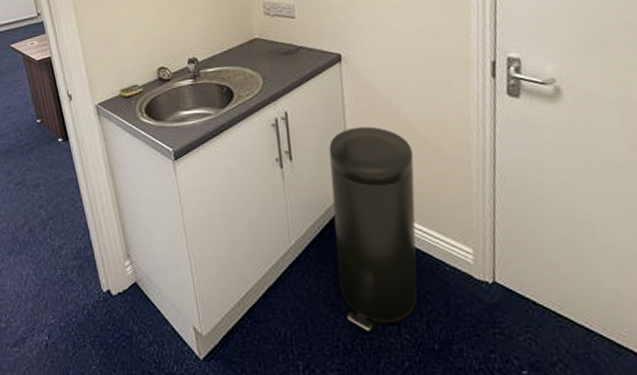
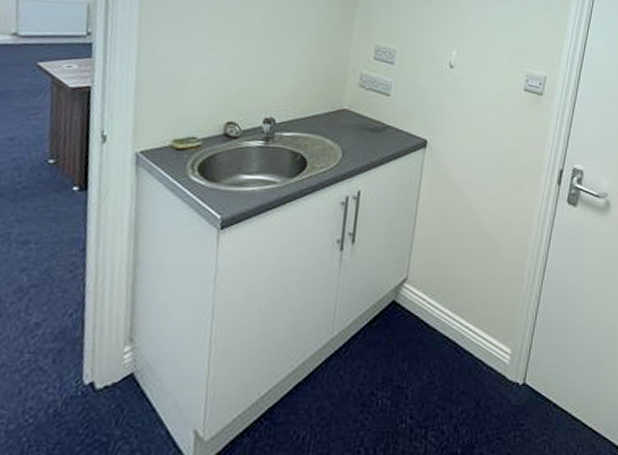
pedal bin: present [329,126,418,331] -> none [374,216,476,435]

